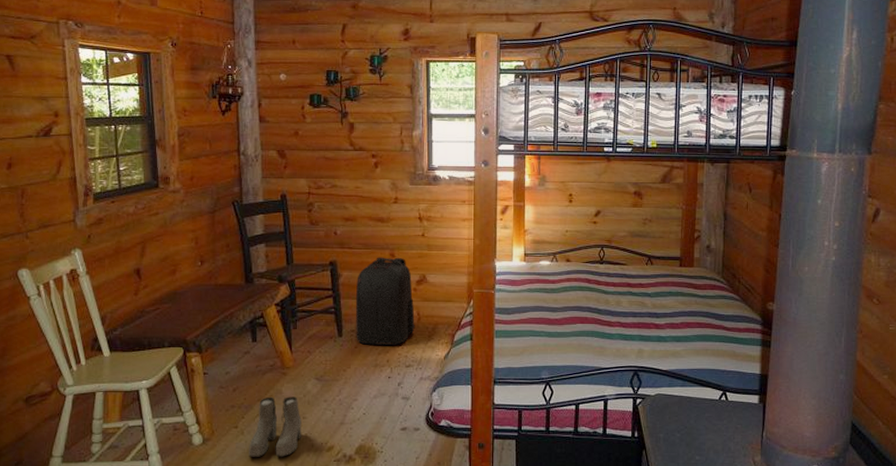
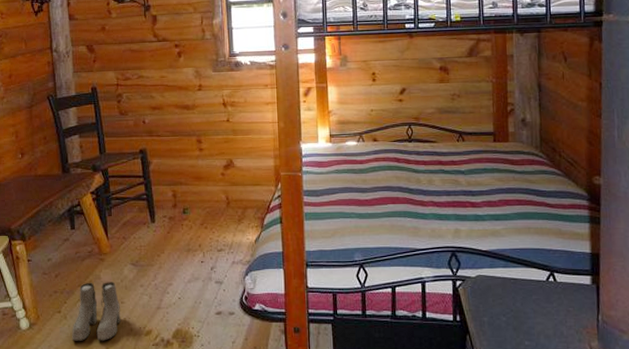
backpack: present [355,257,415,345] -> none [165,143,225,230]

